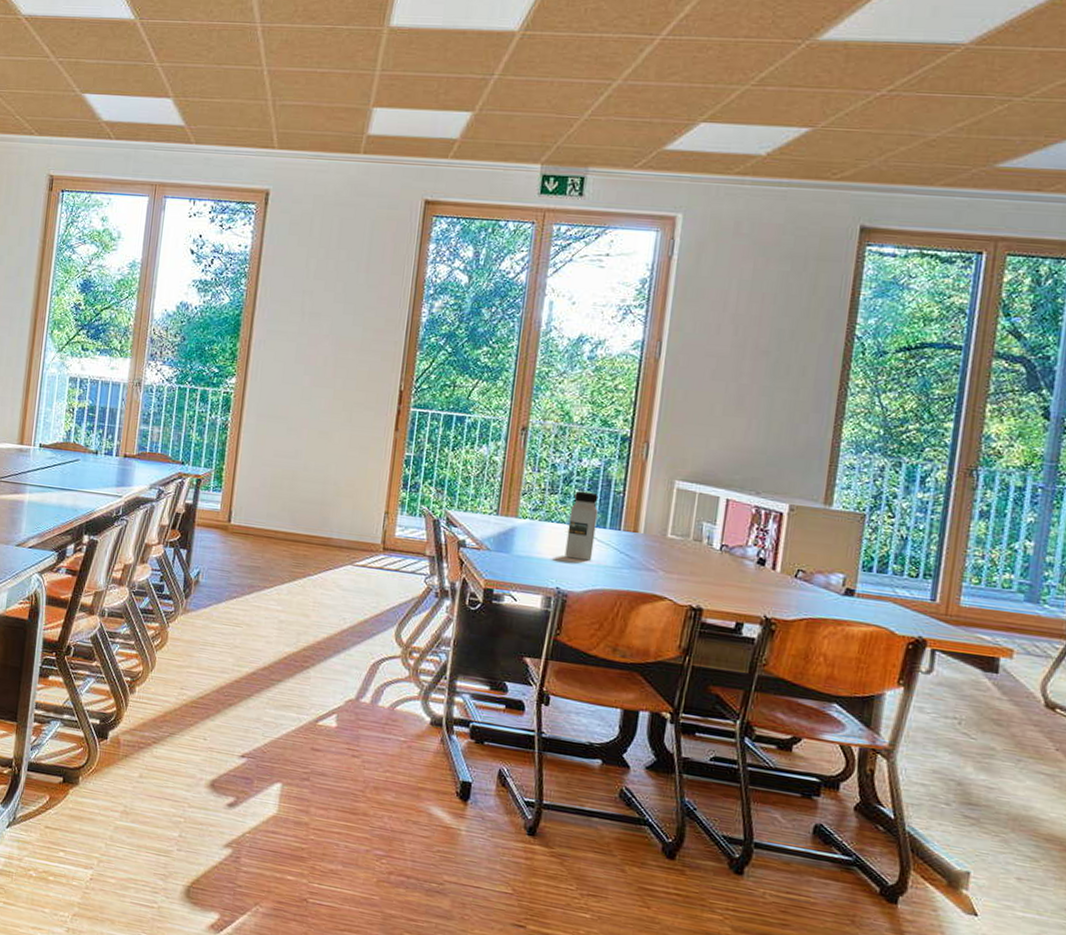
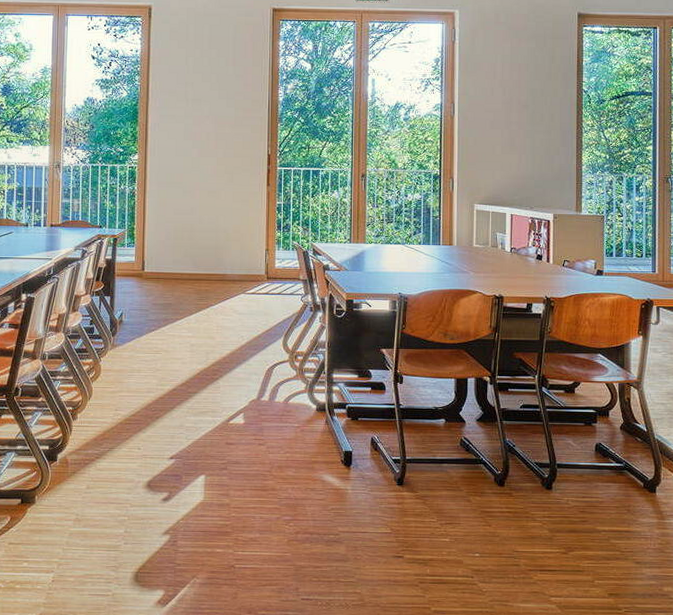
water bottle: present [565,491,598,561] -> none [402,218,423,270]

